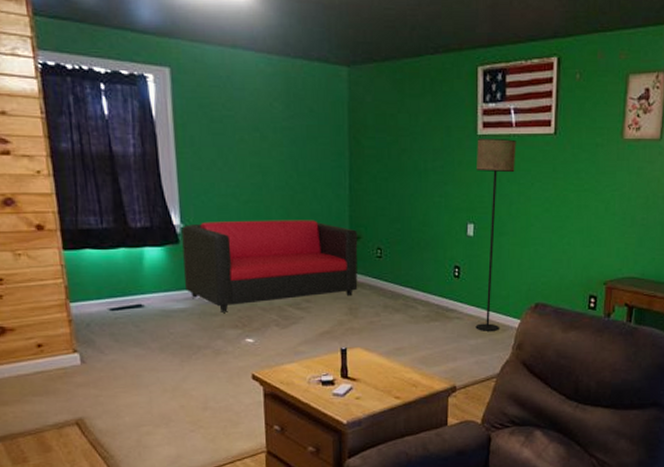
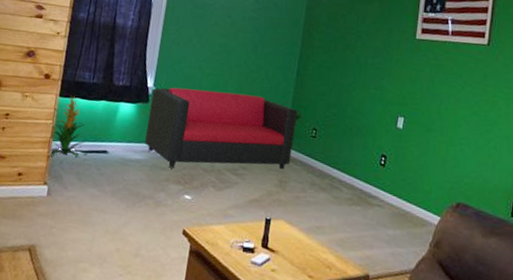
indoor plant: none [66,247,118,320] -> present [50,95,88,158]
floor lamp: present [475,137,516,331] -> none [395,42,451,225]

